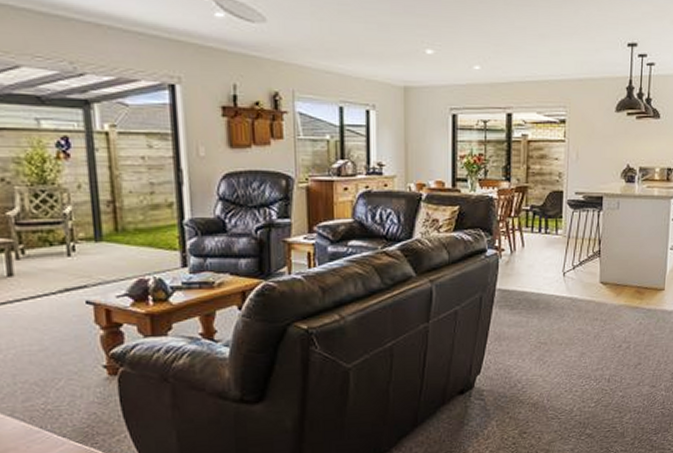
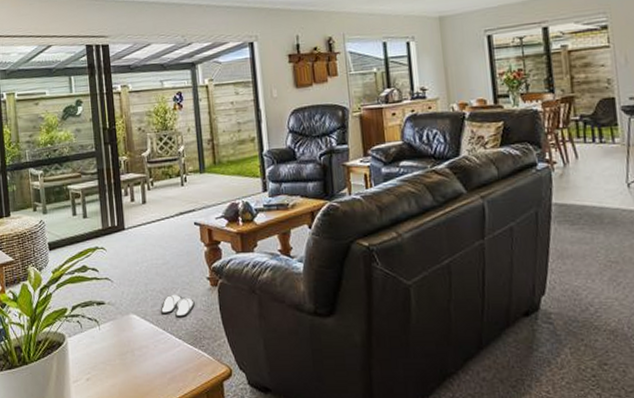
slippers: none [35,387,86,413] -> present [160,295,195,318]

